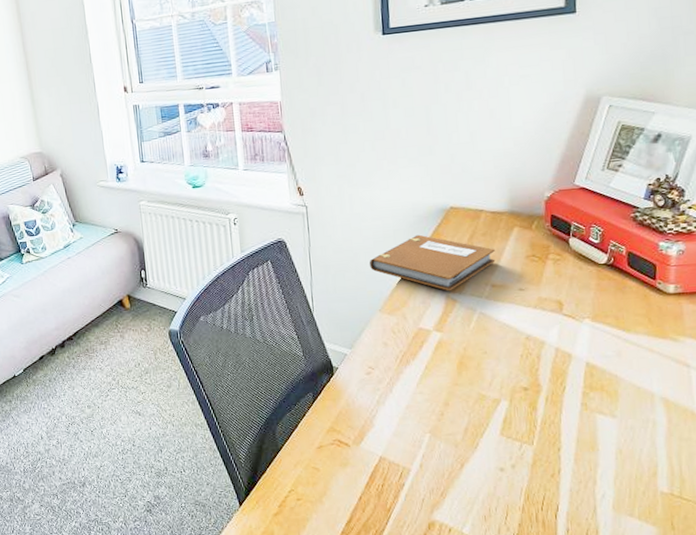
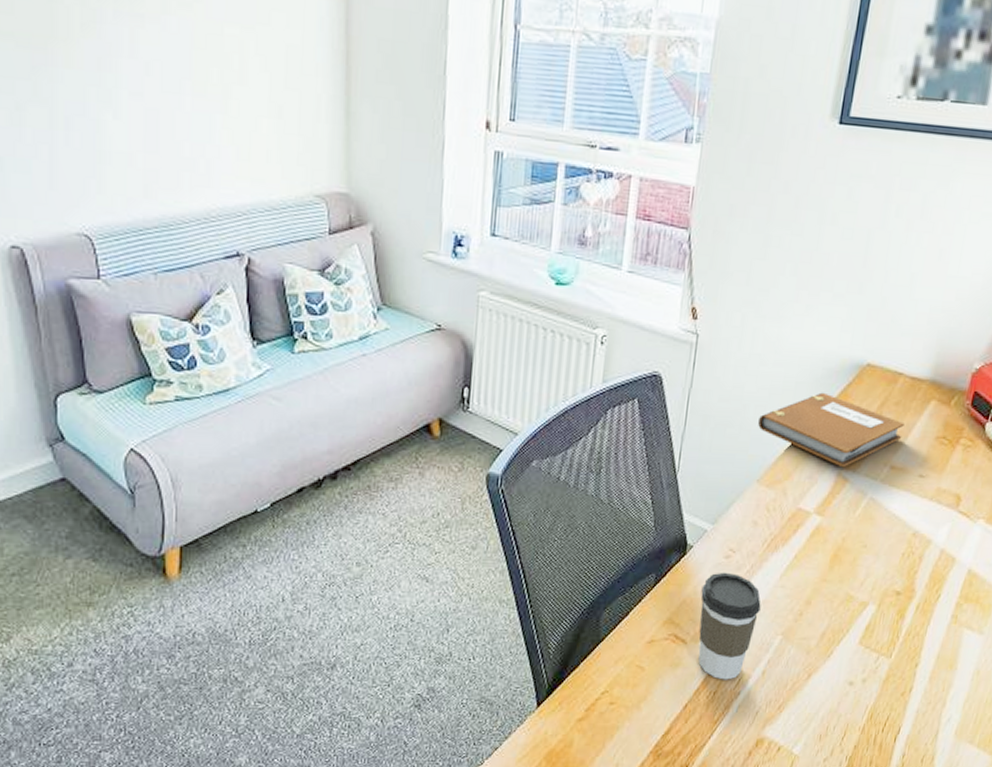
coffee cup: none [352,385,406,474] -> present [698,572,761,680]

